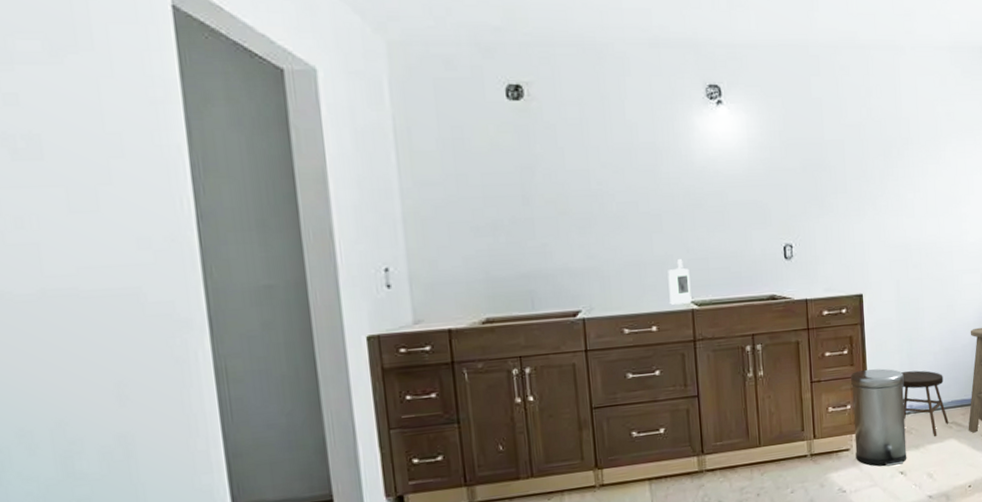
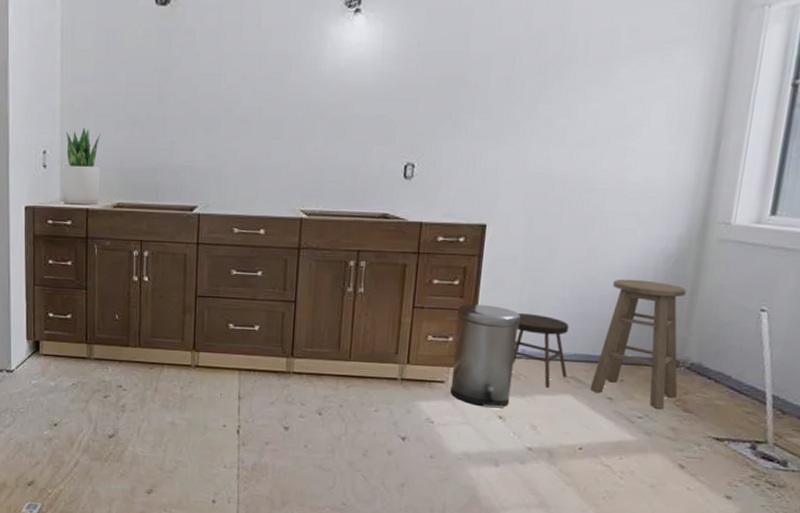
planter: none [411,237,463,327] -> present [61,127,101,205]
tissue box: present [667,259,692,305] -> none [280,168,303,212]

